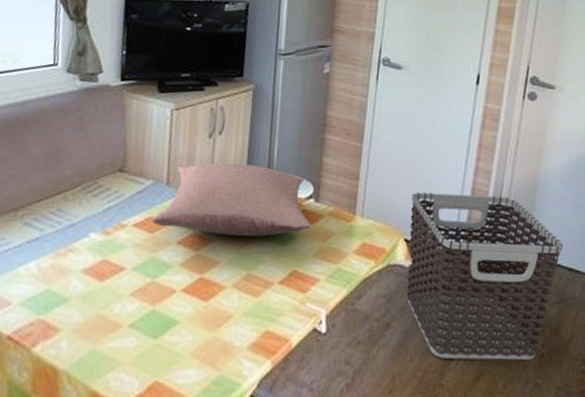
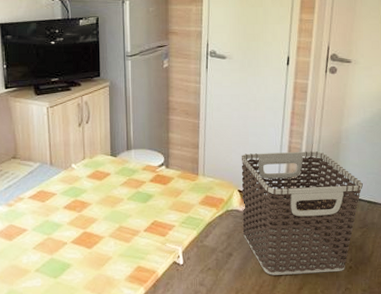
pillow: present [152,162,311,237] -> none [42,144,165,199]

